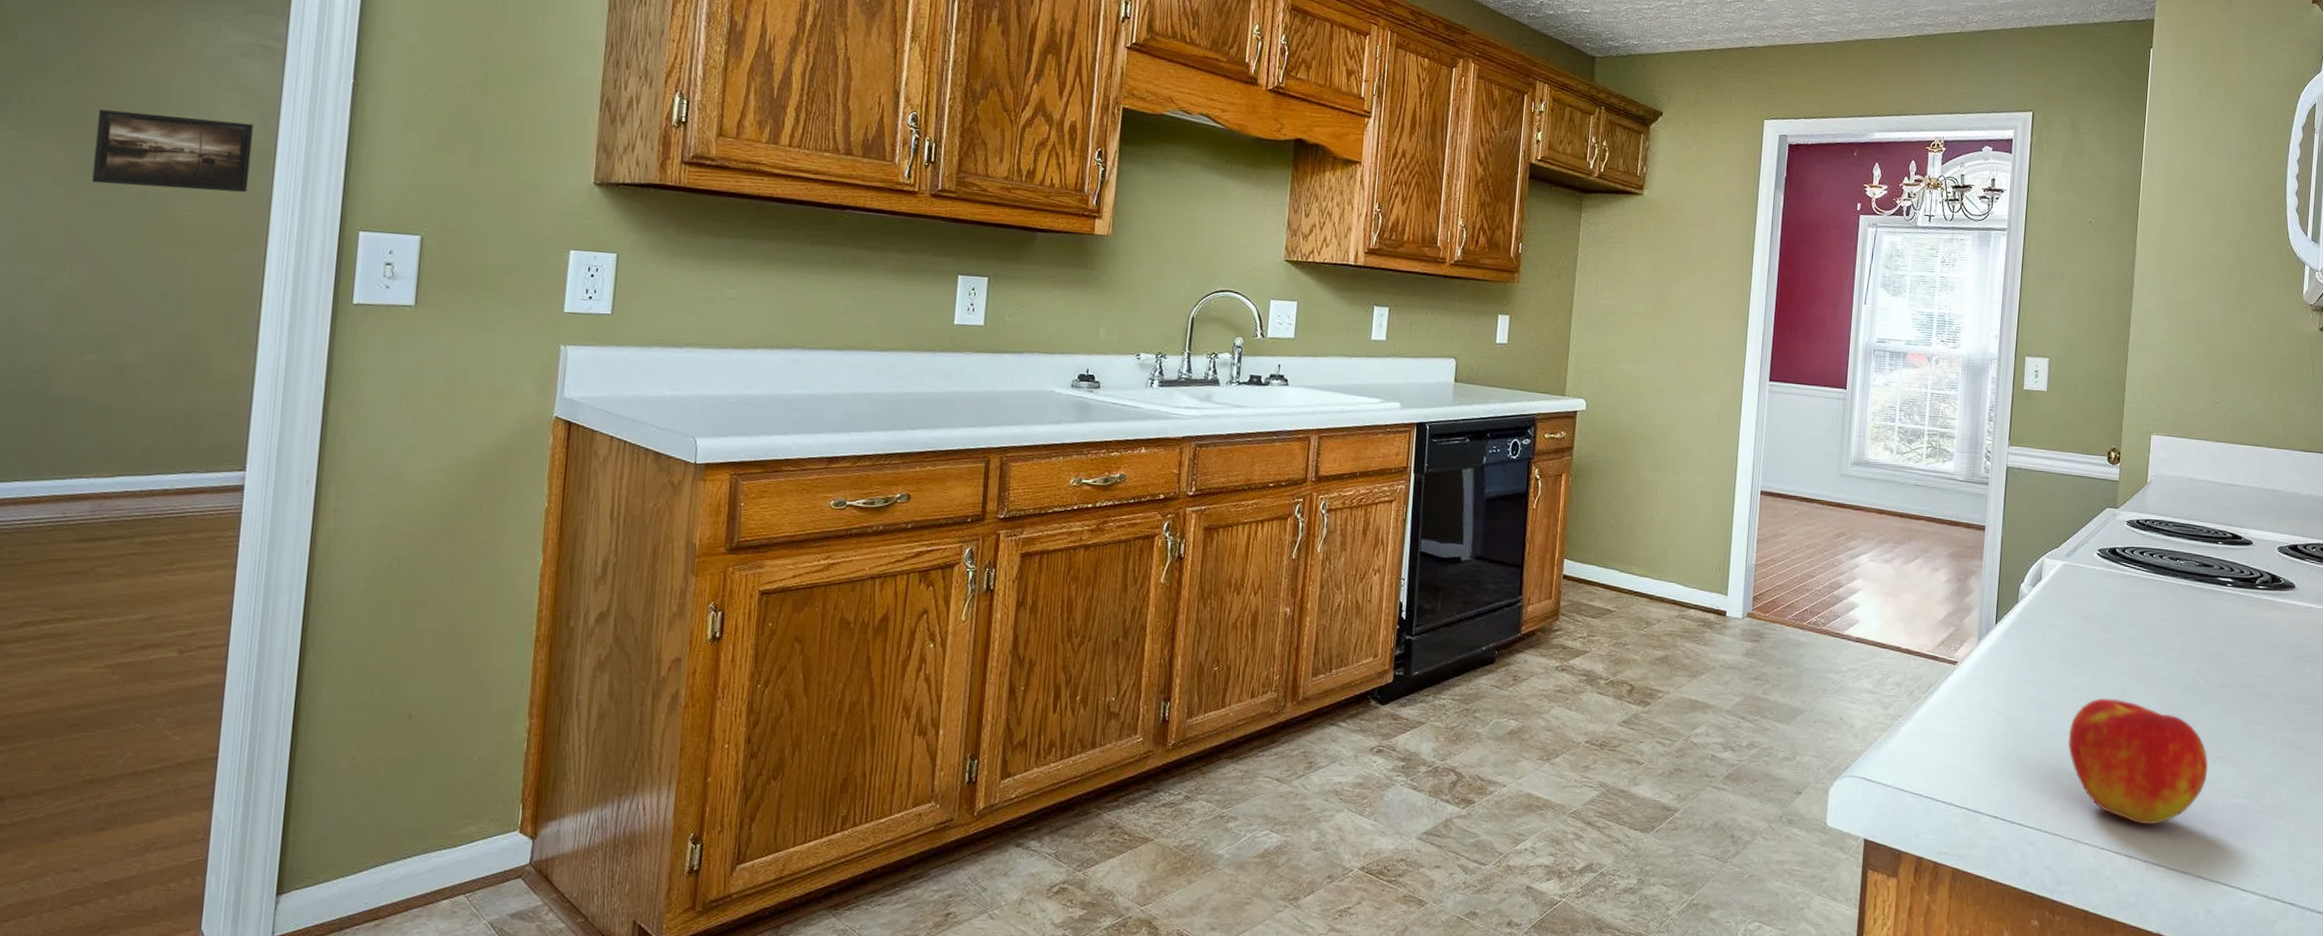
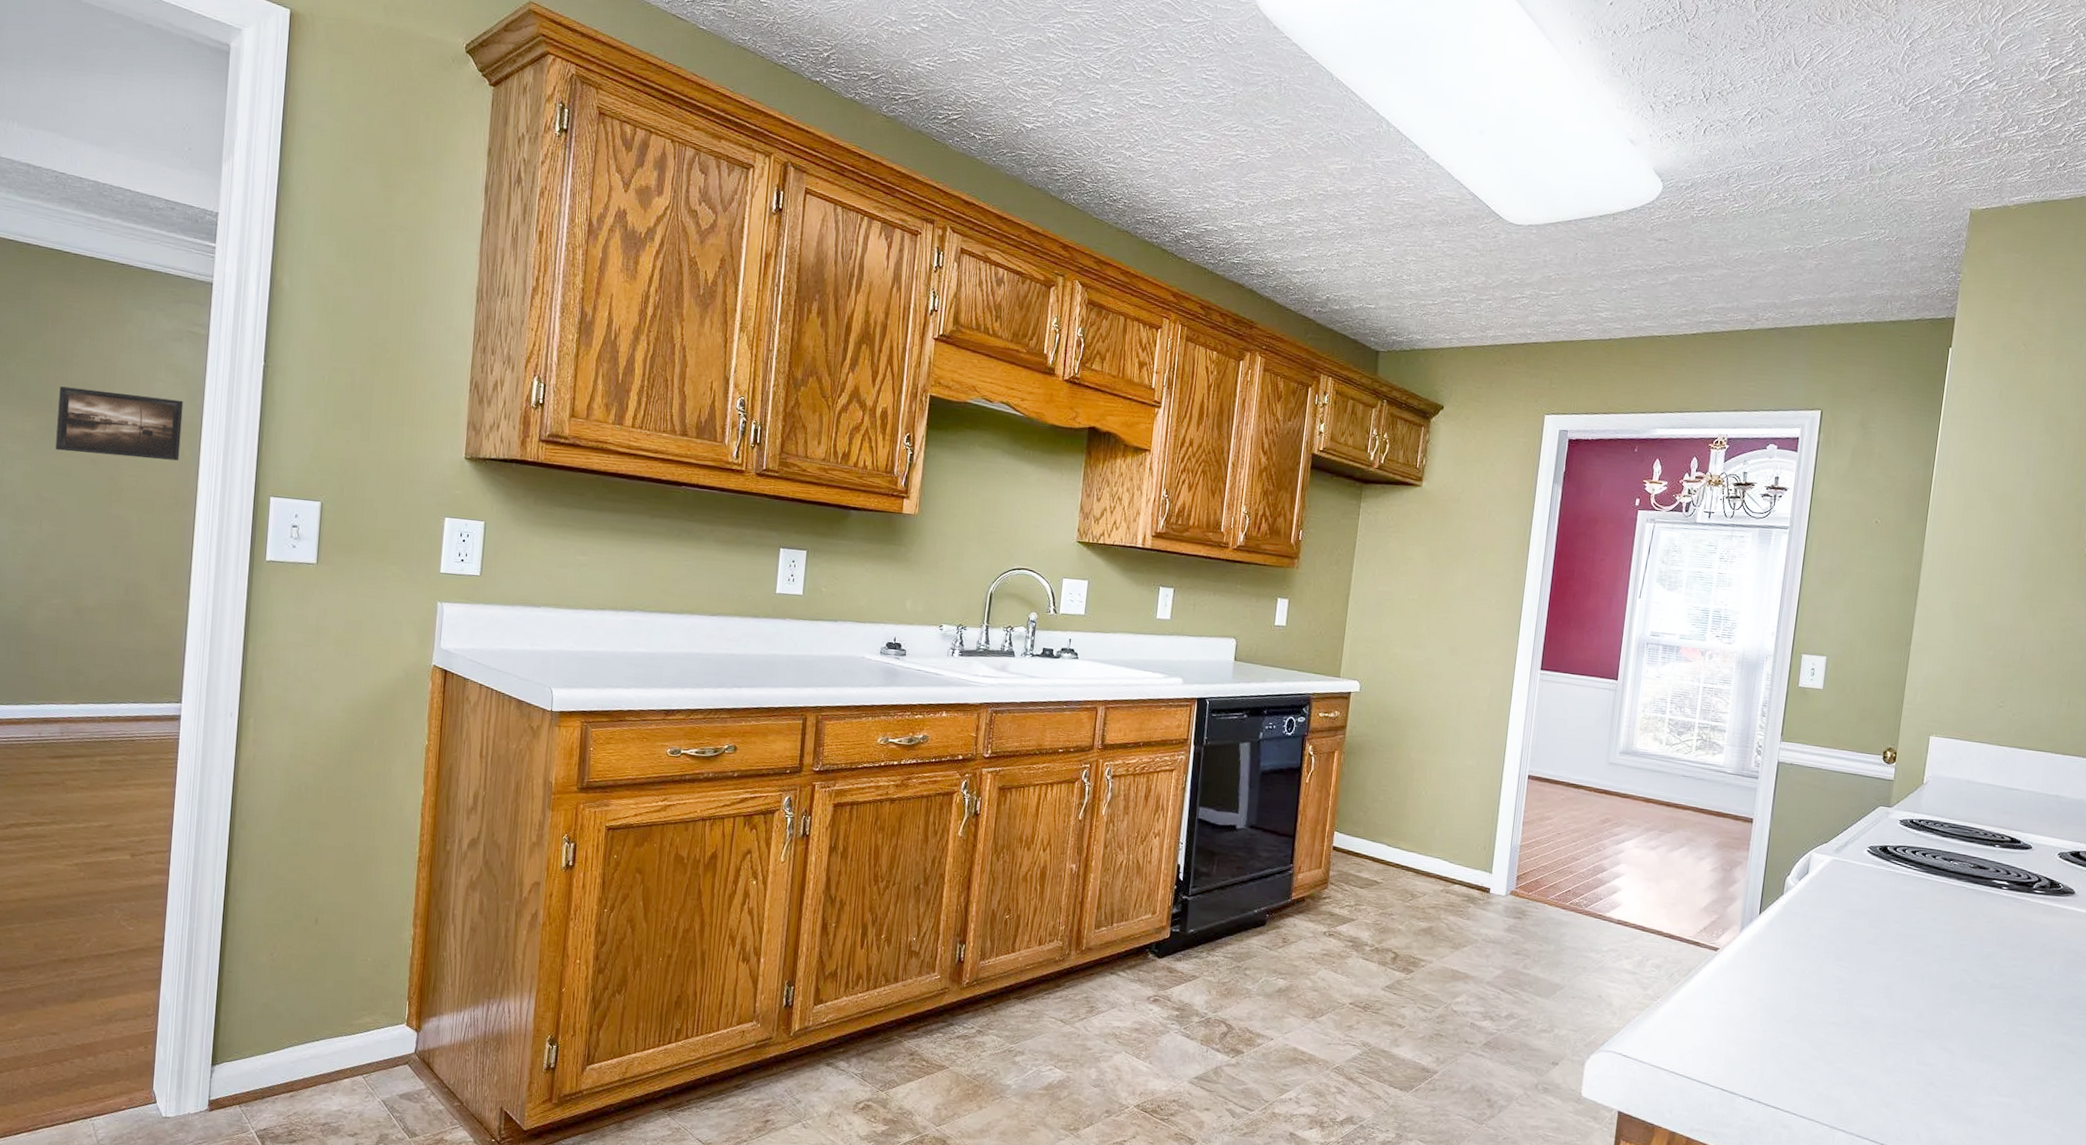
apple: present [2067,698,2208,825] -> none [1827,992,1973,1117]

